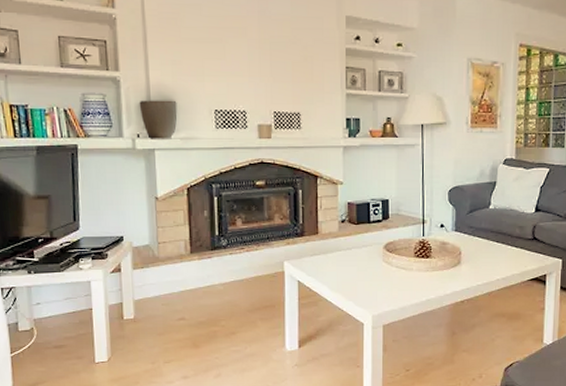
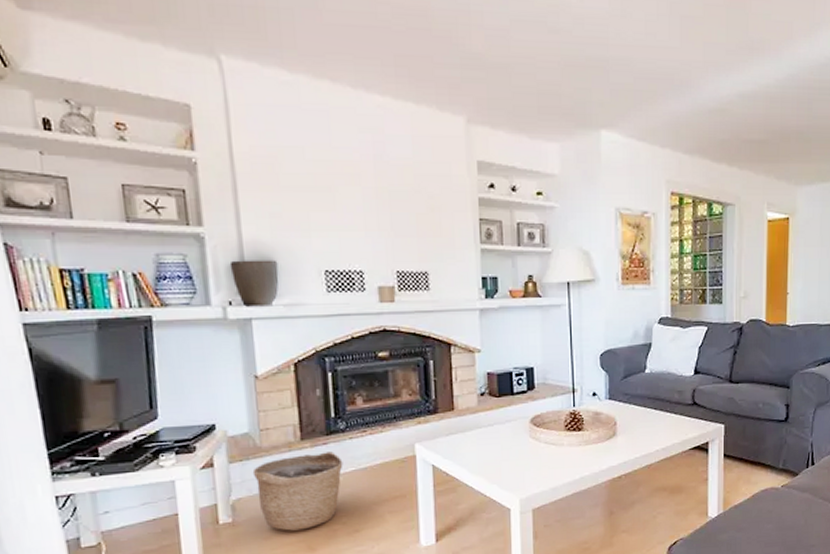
basket: none [151,264,224,329] -> present [252,452,343,531]

